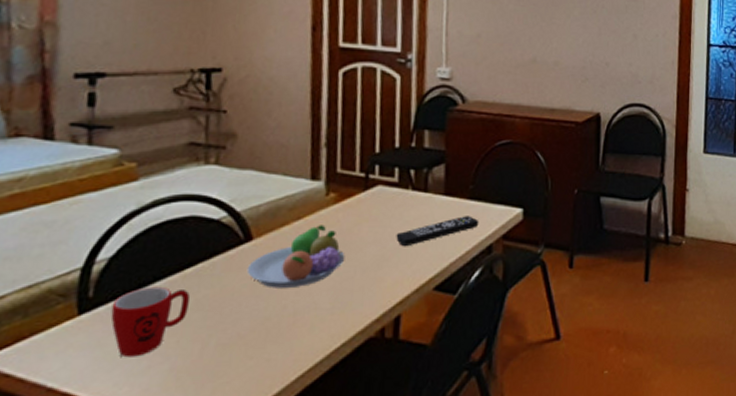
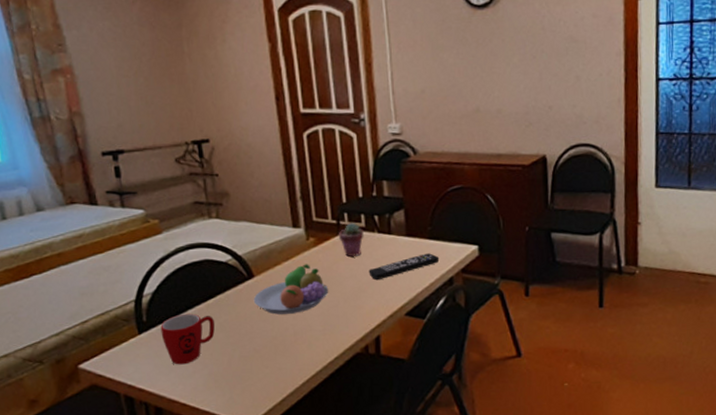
potted succulent: none [366,177,396,217] -> present [339,223,364,257]

